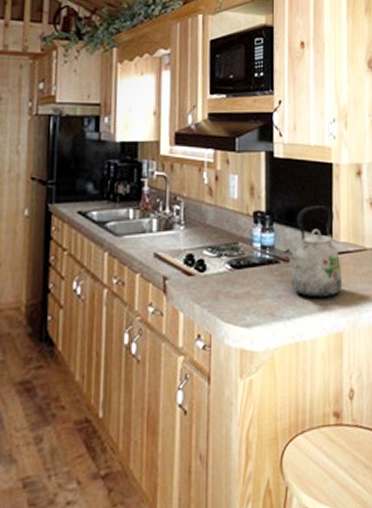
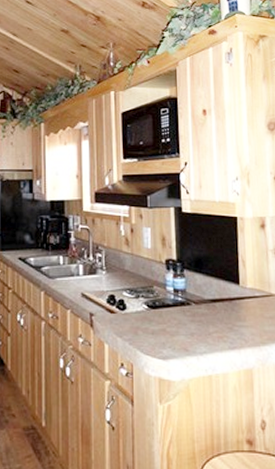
kettle: present [284,206,343,298] -> none [194,255,251,337]

